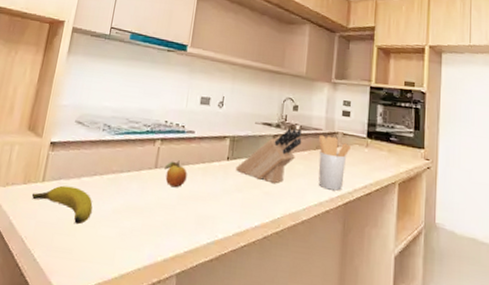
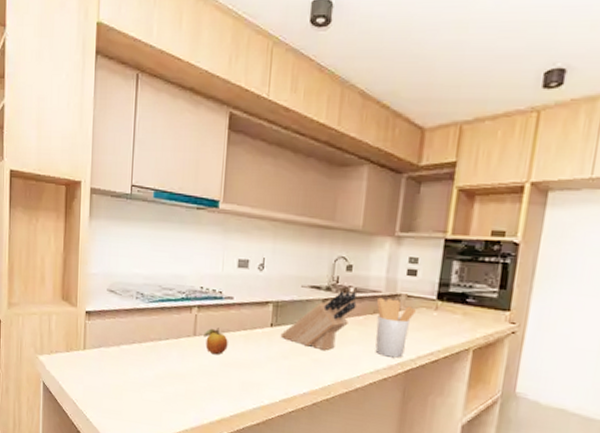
banana: present [31,185,93,224] -> none [75,353,135,388]

